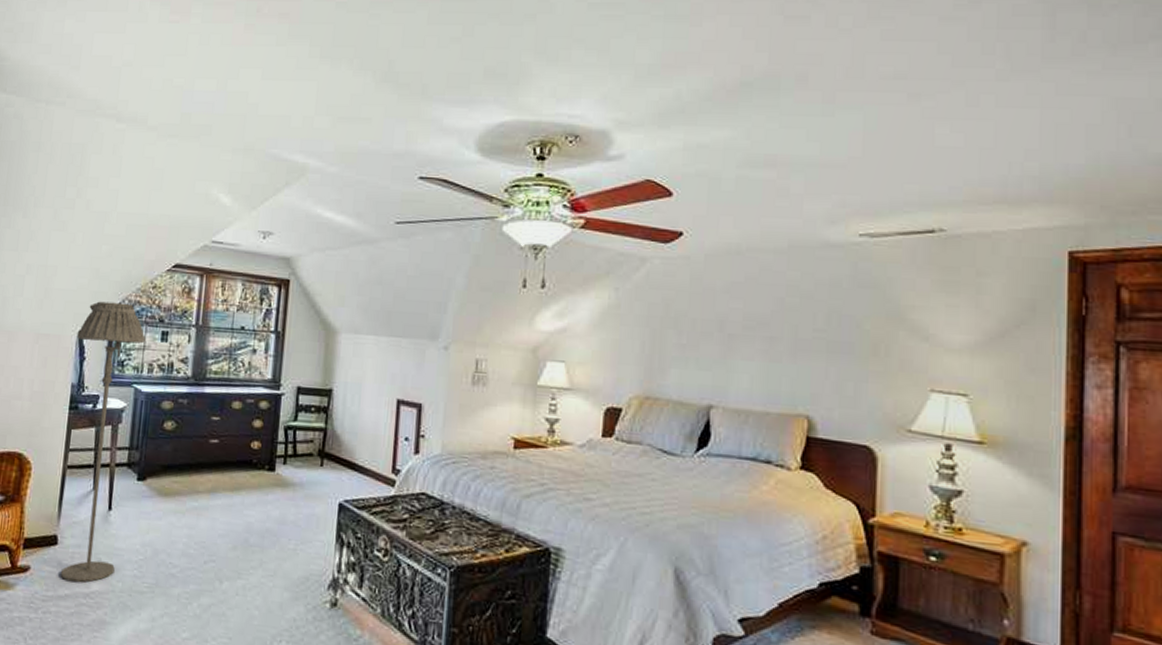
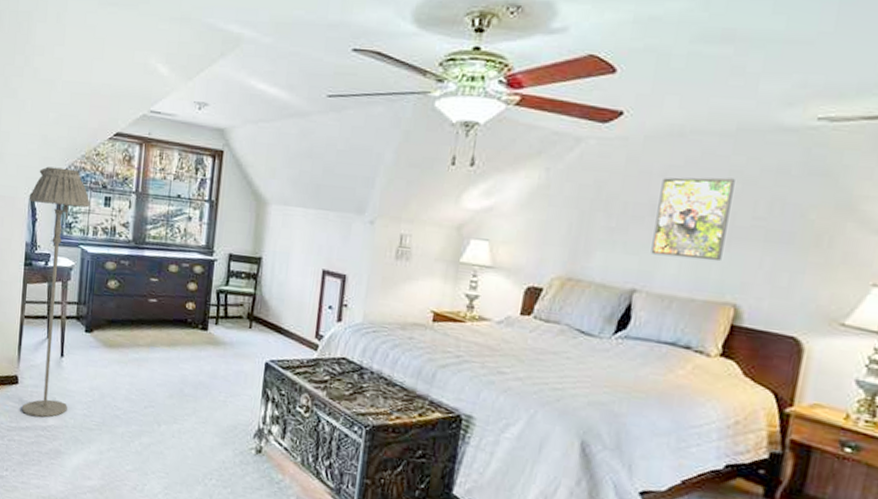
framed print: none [723,292,793,374] -> present [651,177,735,262]

